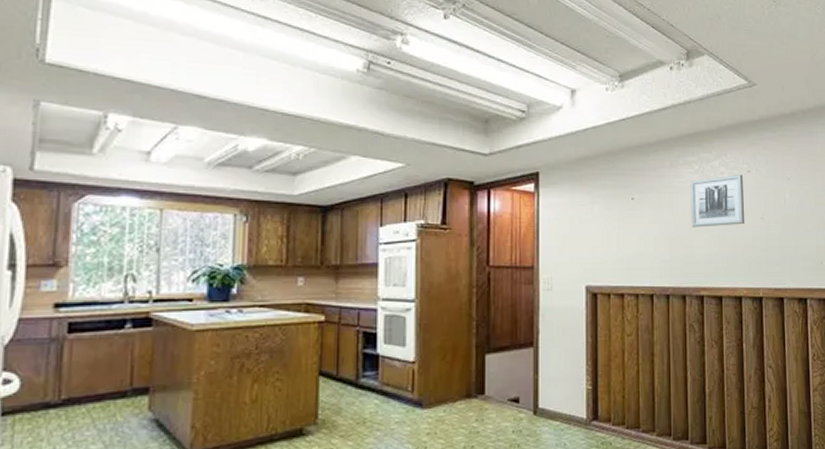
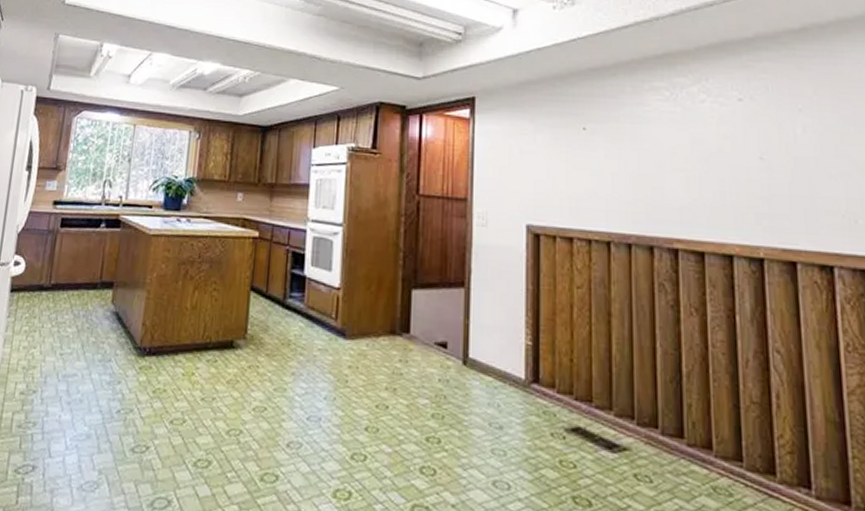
wall art: present [690,174,745,227] -> none [659,102,737,166]

